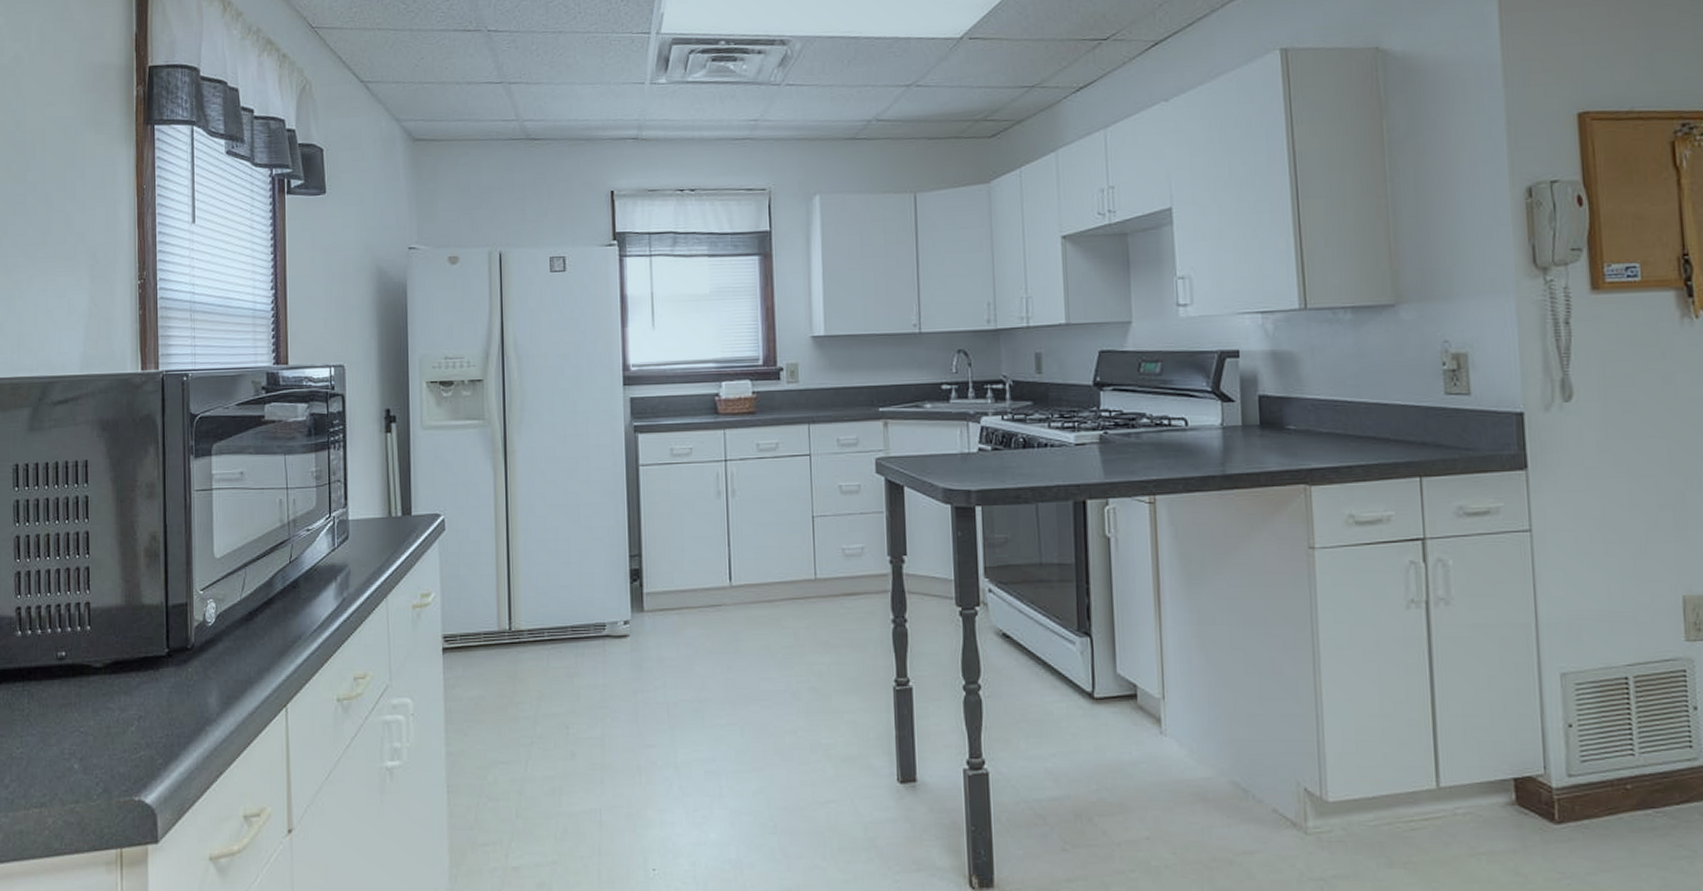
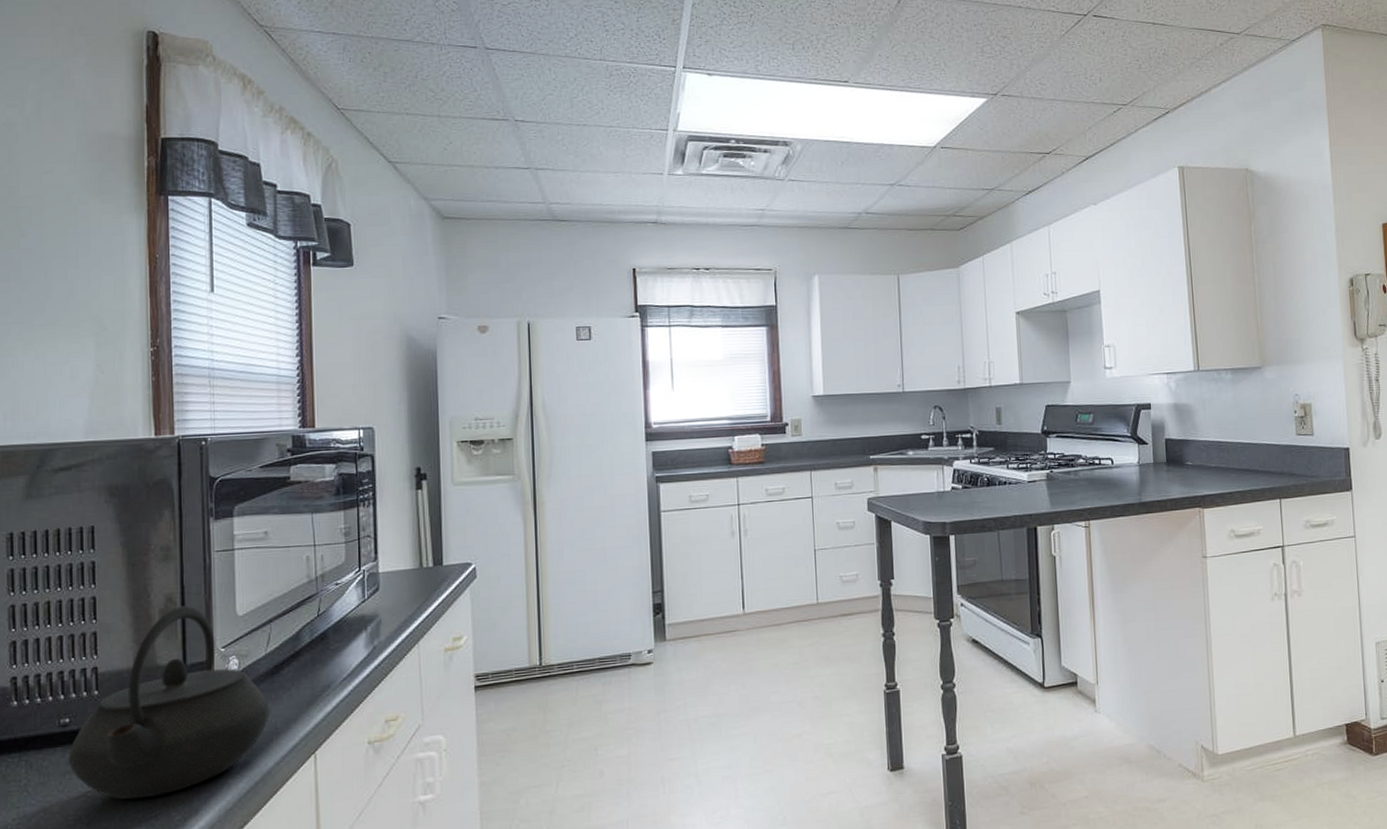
kettle: none [64,544,244,739] -> present [67,605,270,800]

